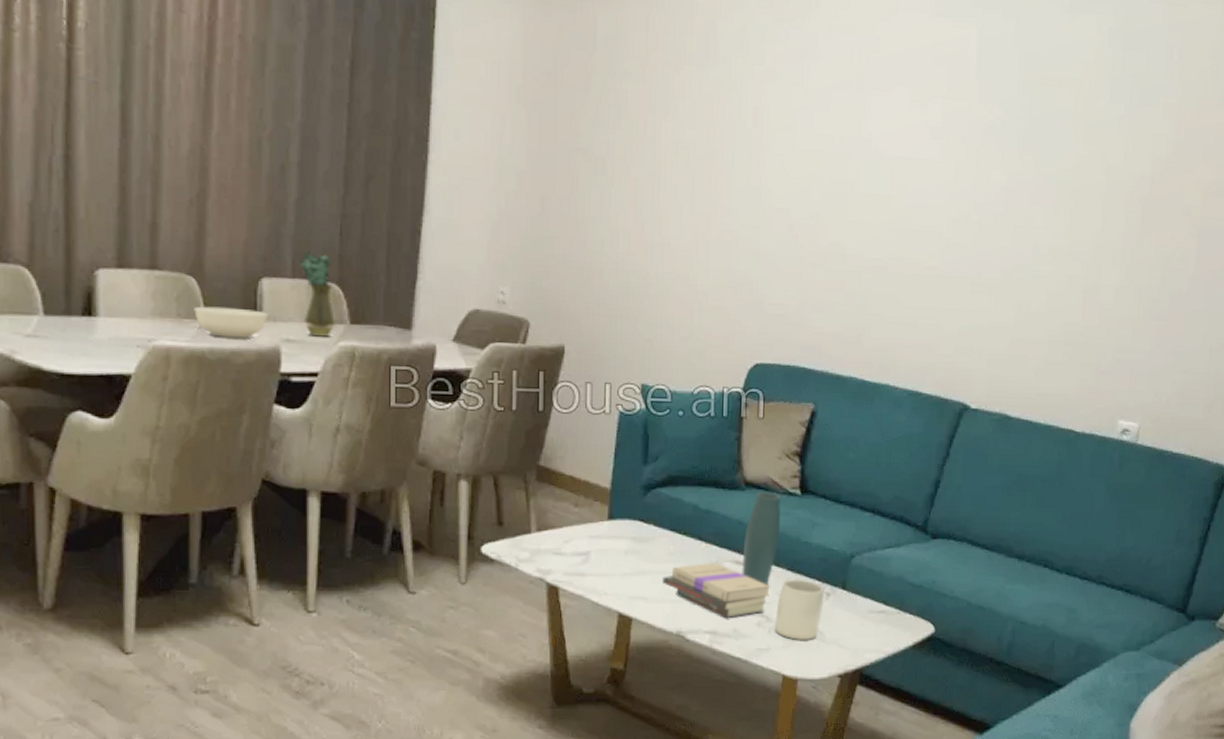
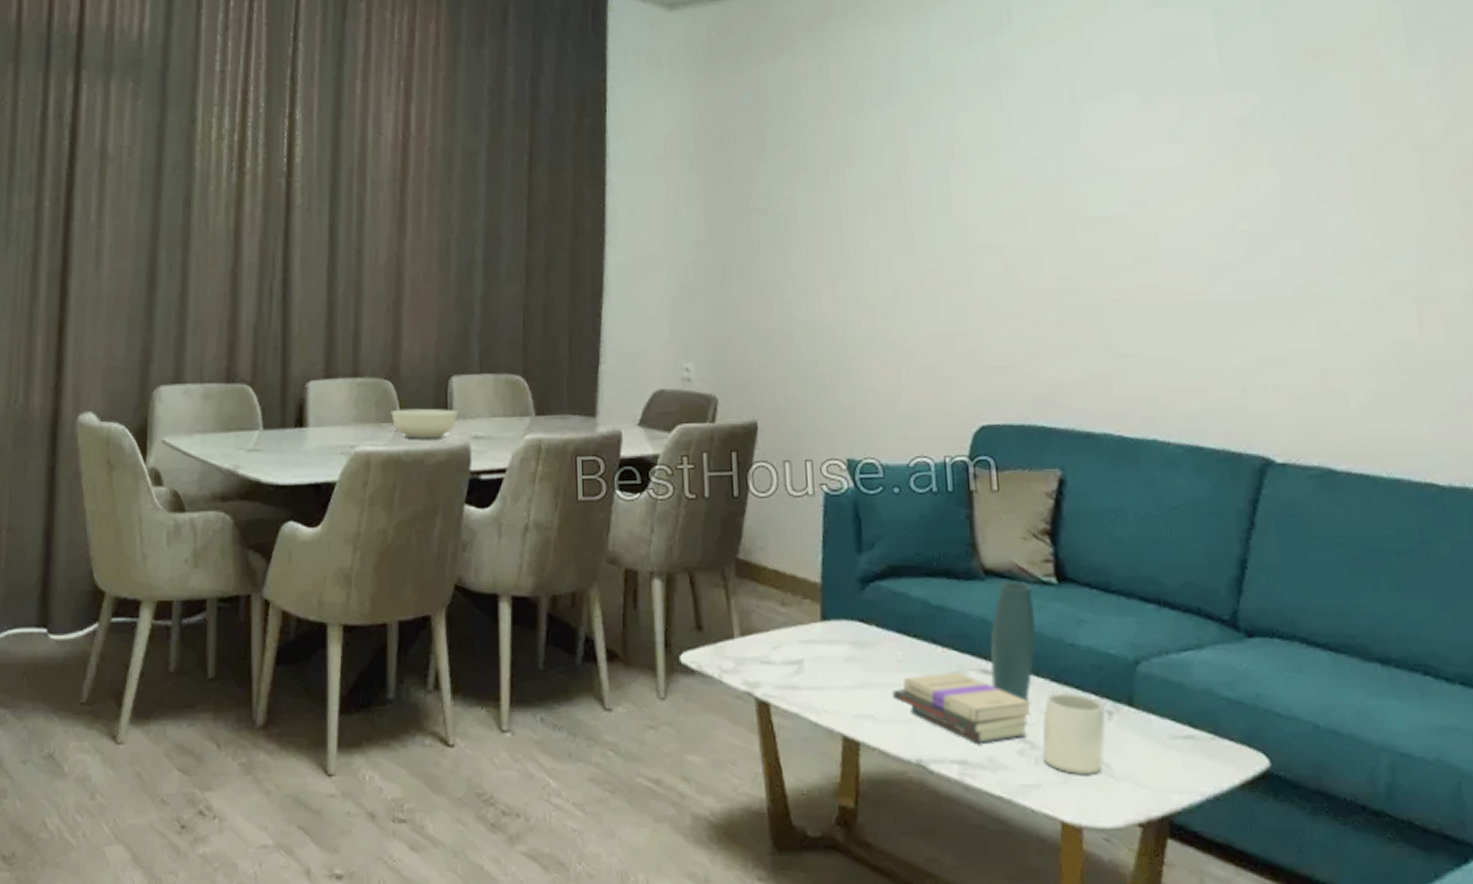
vase: present [299,249,337,337] -> none [485,343,523,431]

